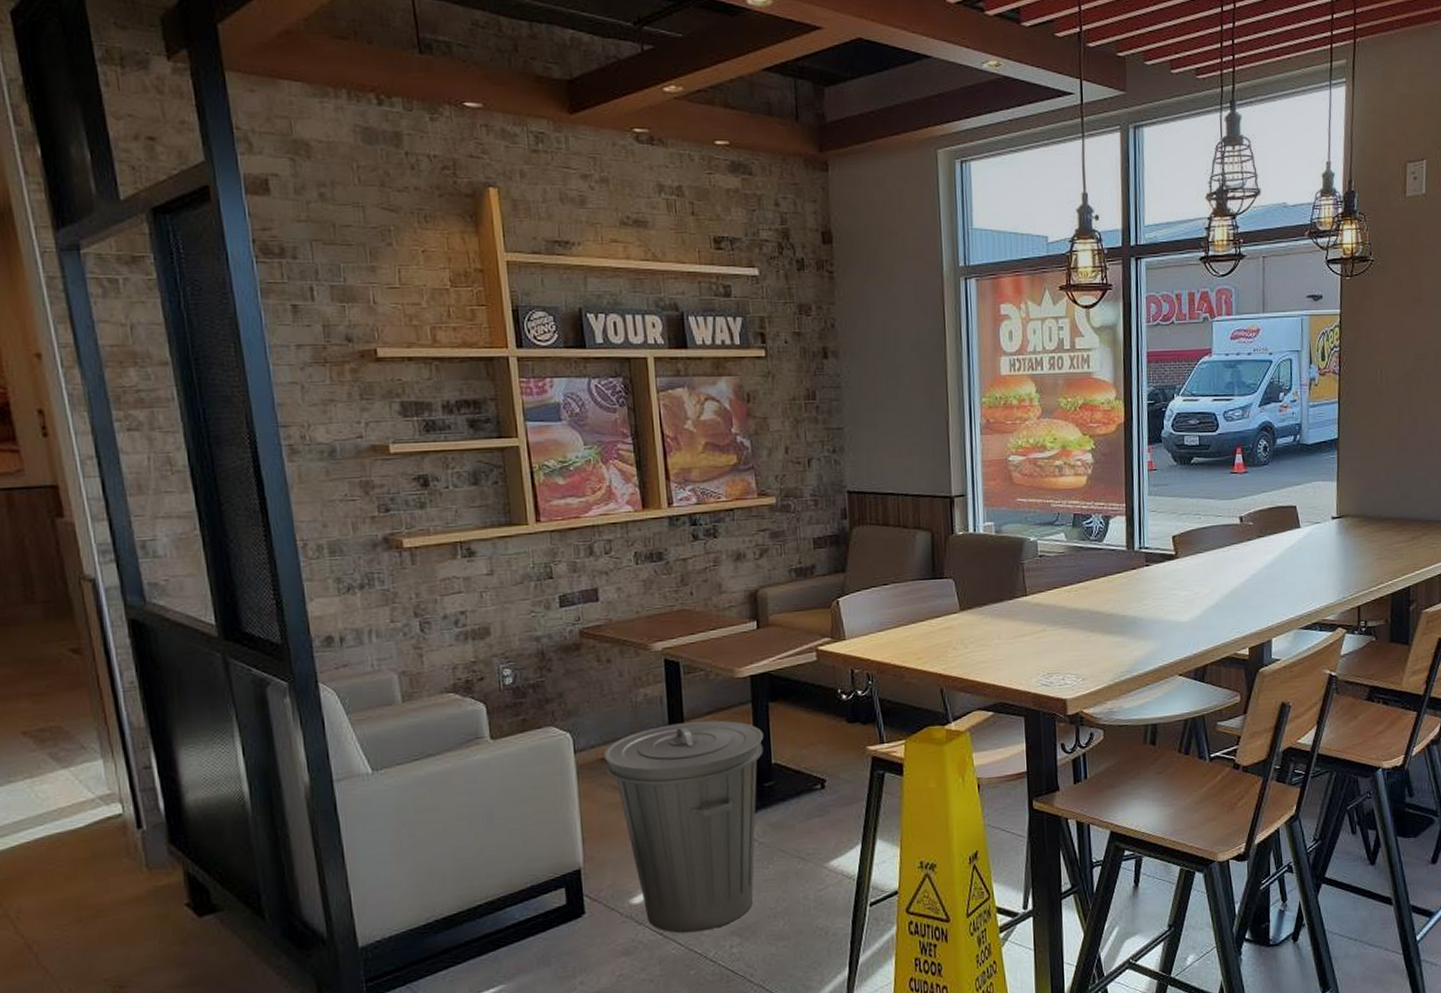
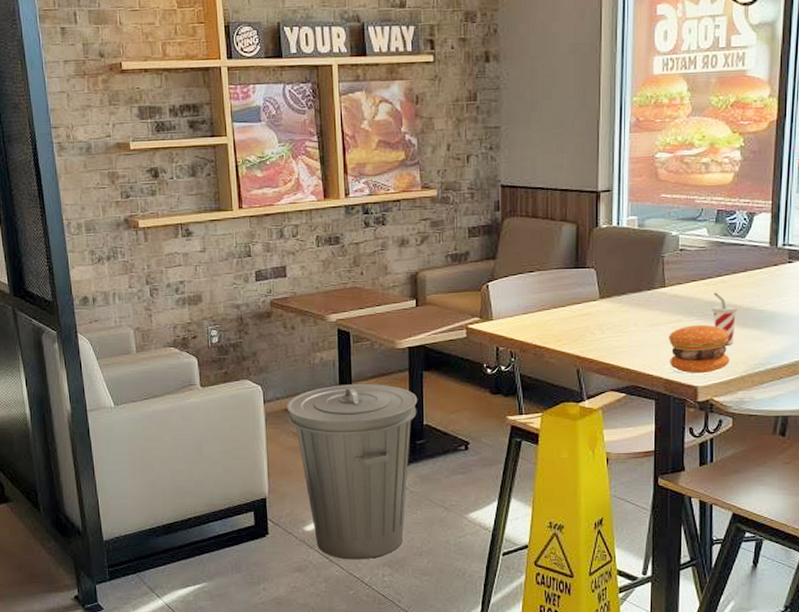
burger: none [1034,633,1096,686] -> present [669,325,730,374]
beverage cup: none [1074,598,1100,653] -> present [711,292,737,345]

